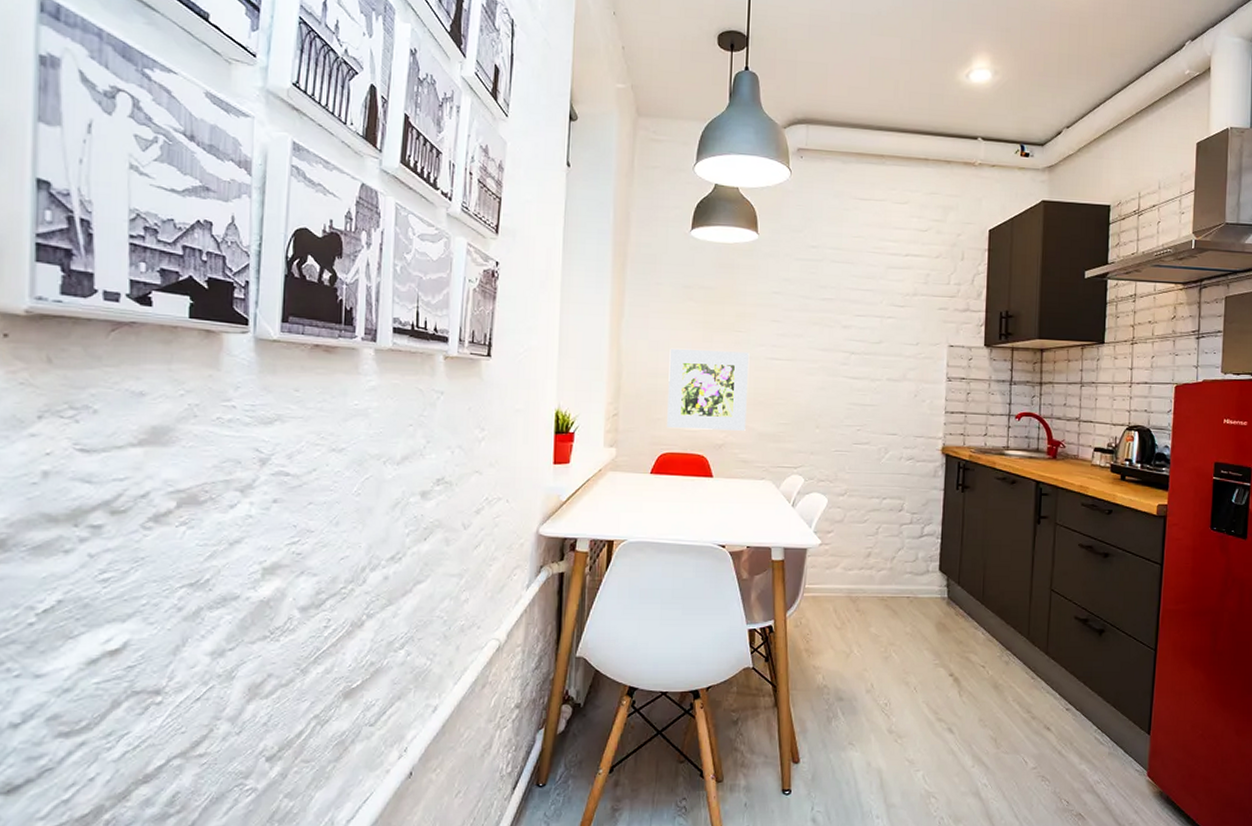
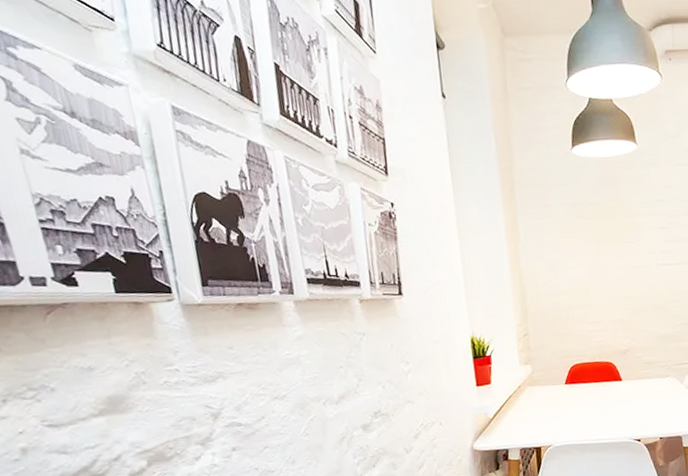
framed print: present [667,348,750,431] -> none [567,261,647,341]

